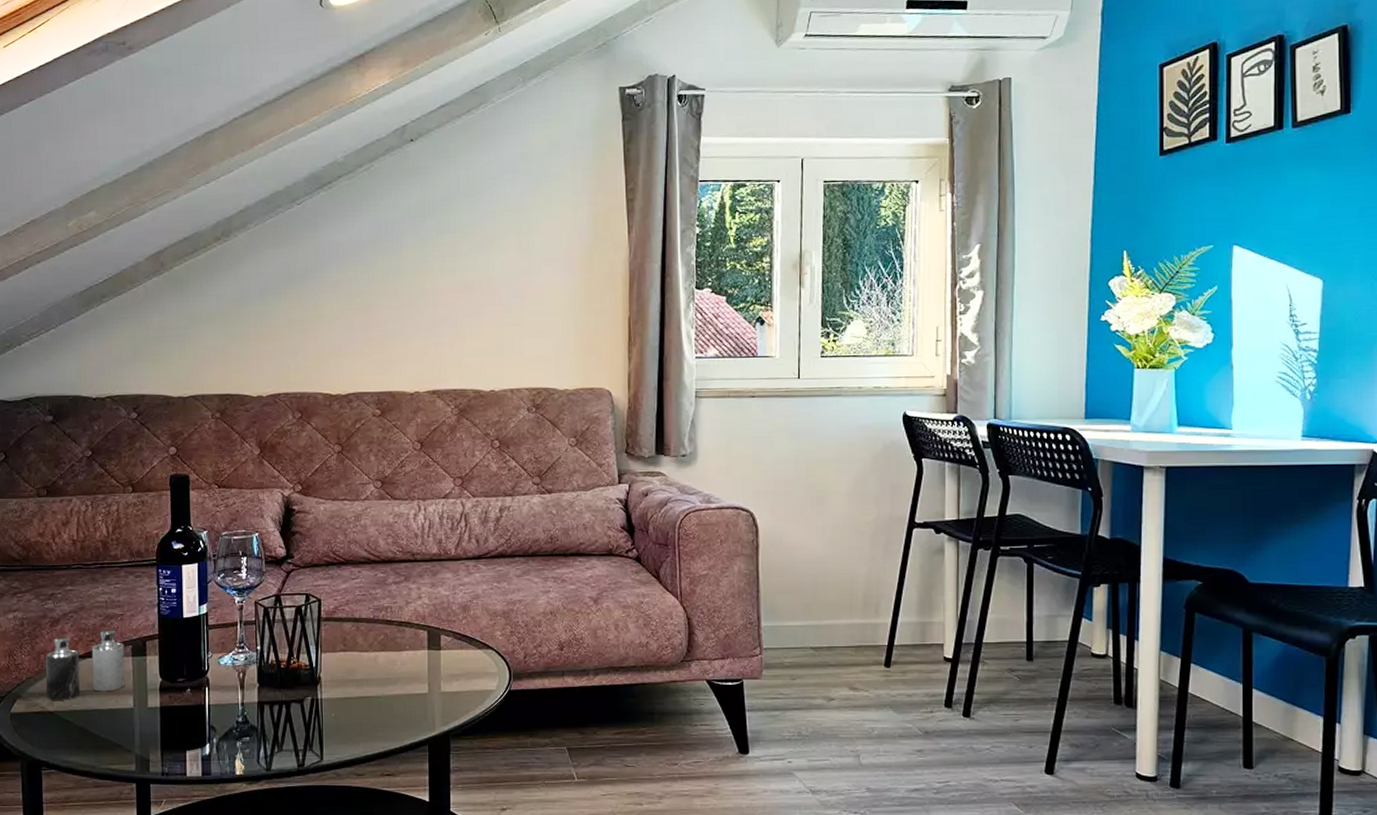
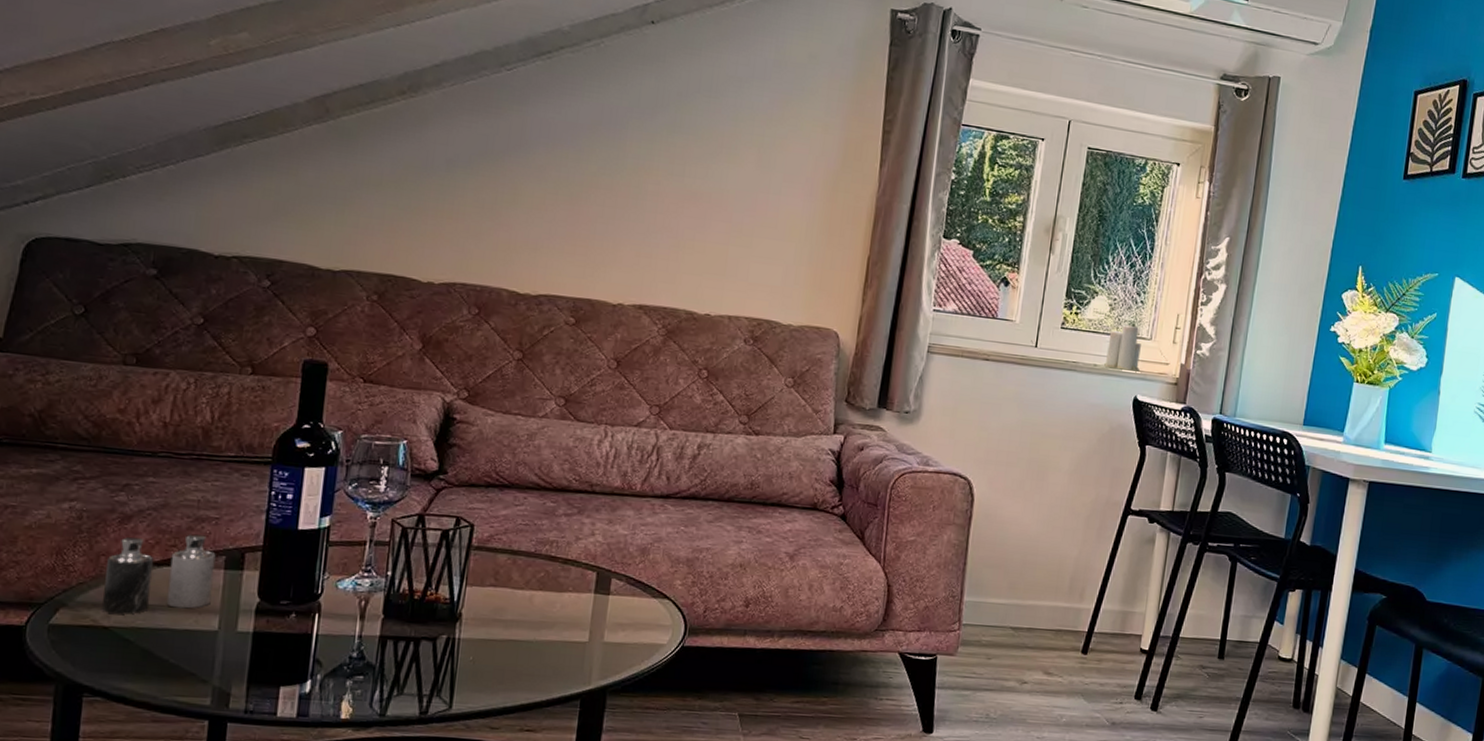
candle: none [868,341,905,389] -> present [1103,322,1141,372]

